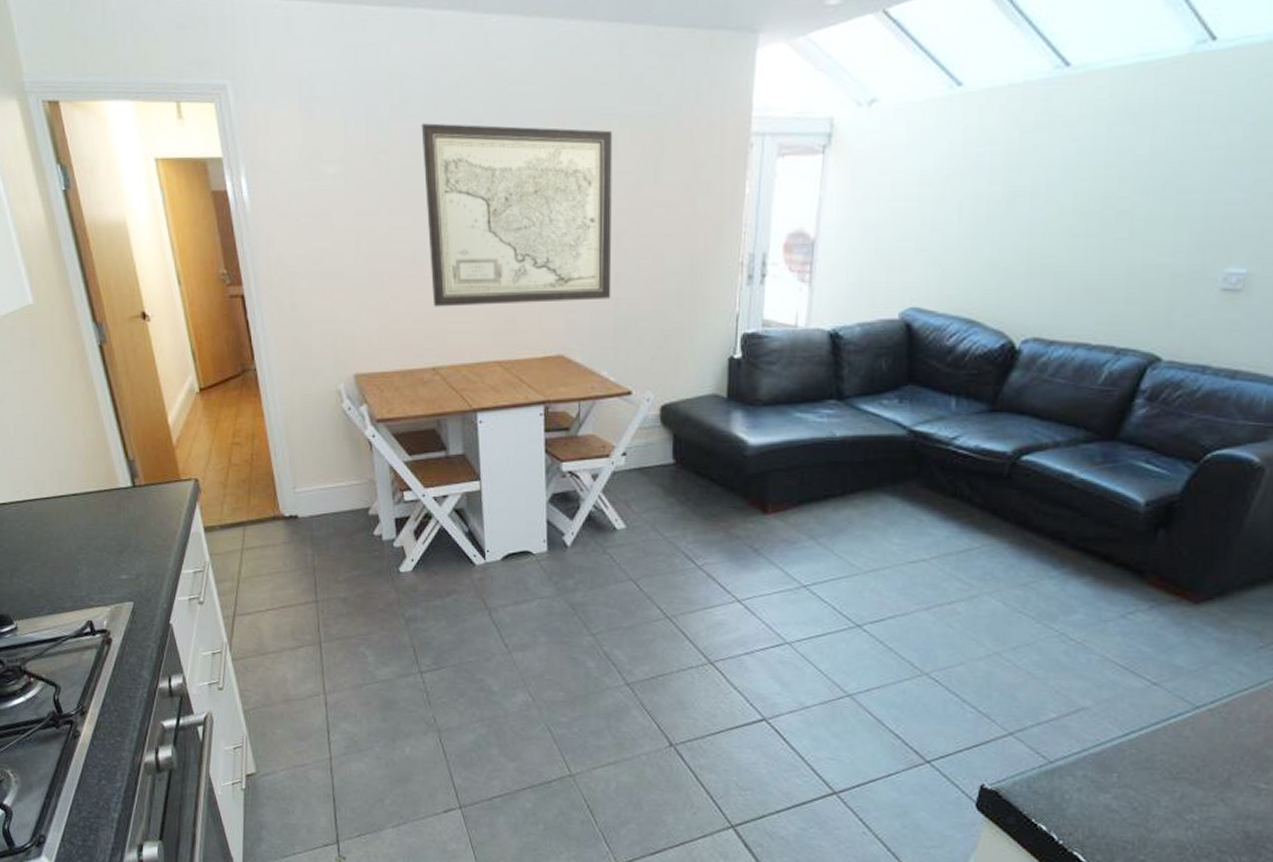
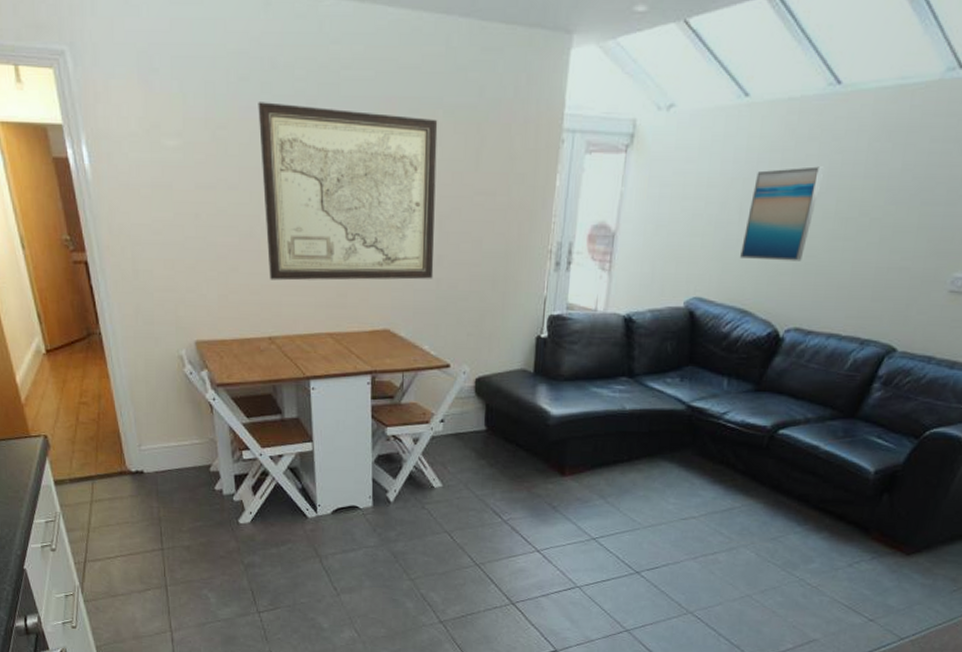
wall art: none [963,157,1056,263] -> present [740,166,824,261]

